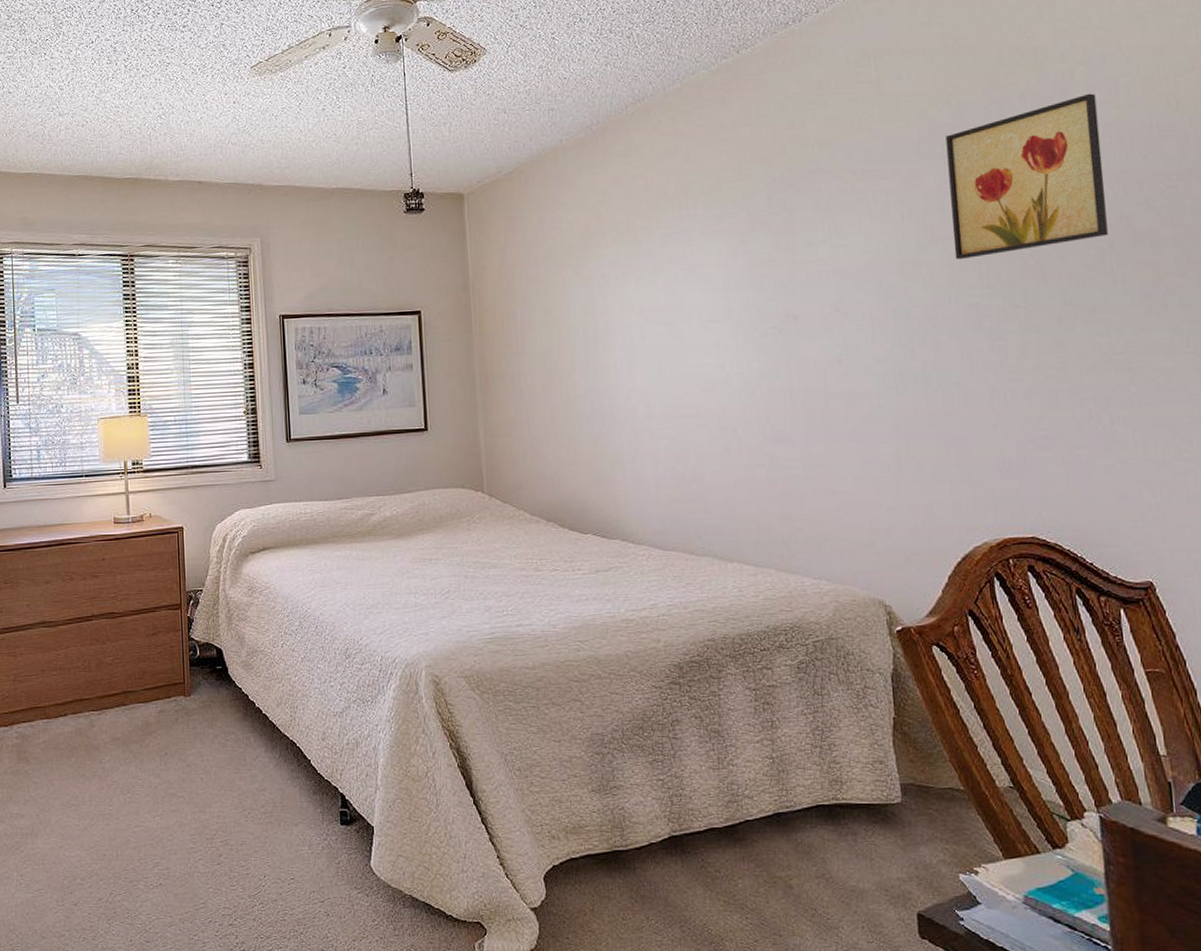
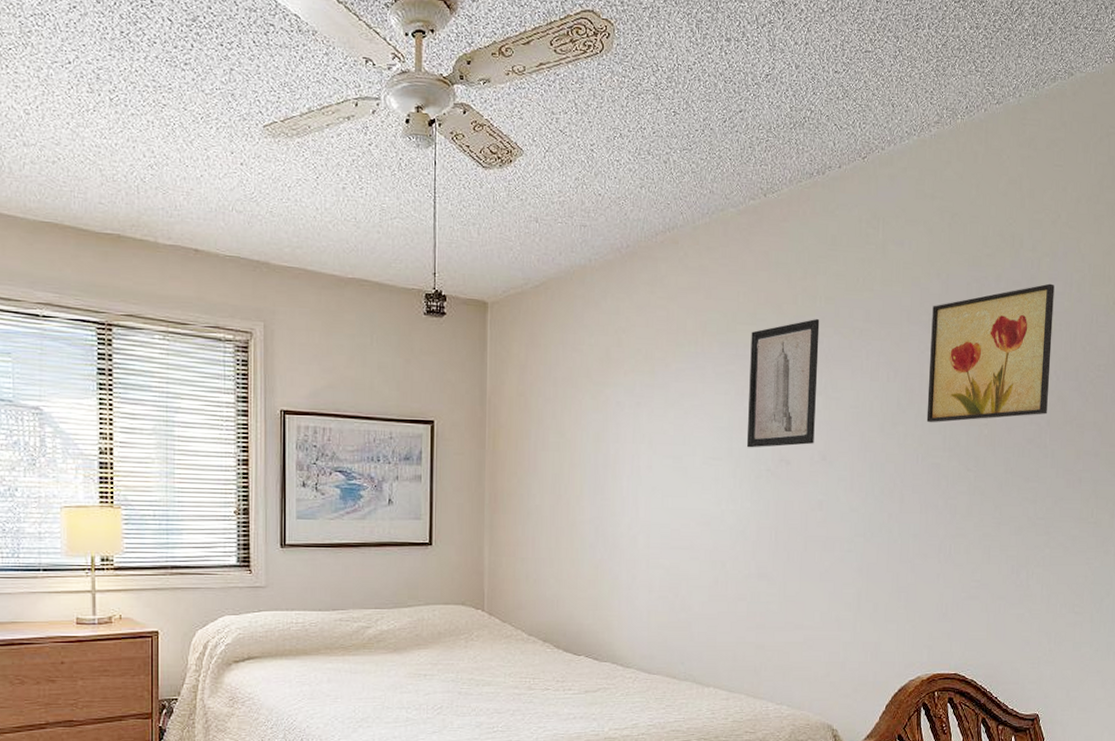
wall art: none [738,167,823,307] -> present [746,319,820,448]

